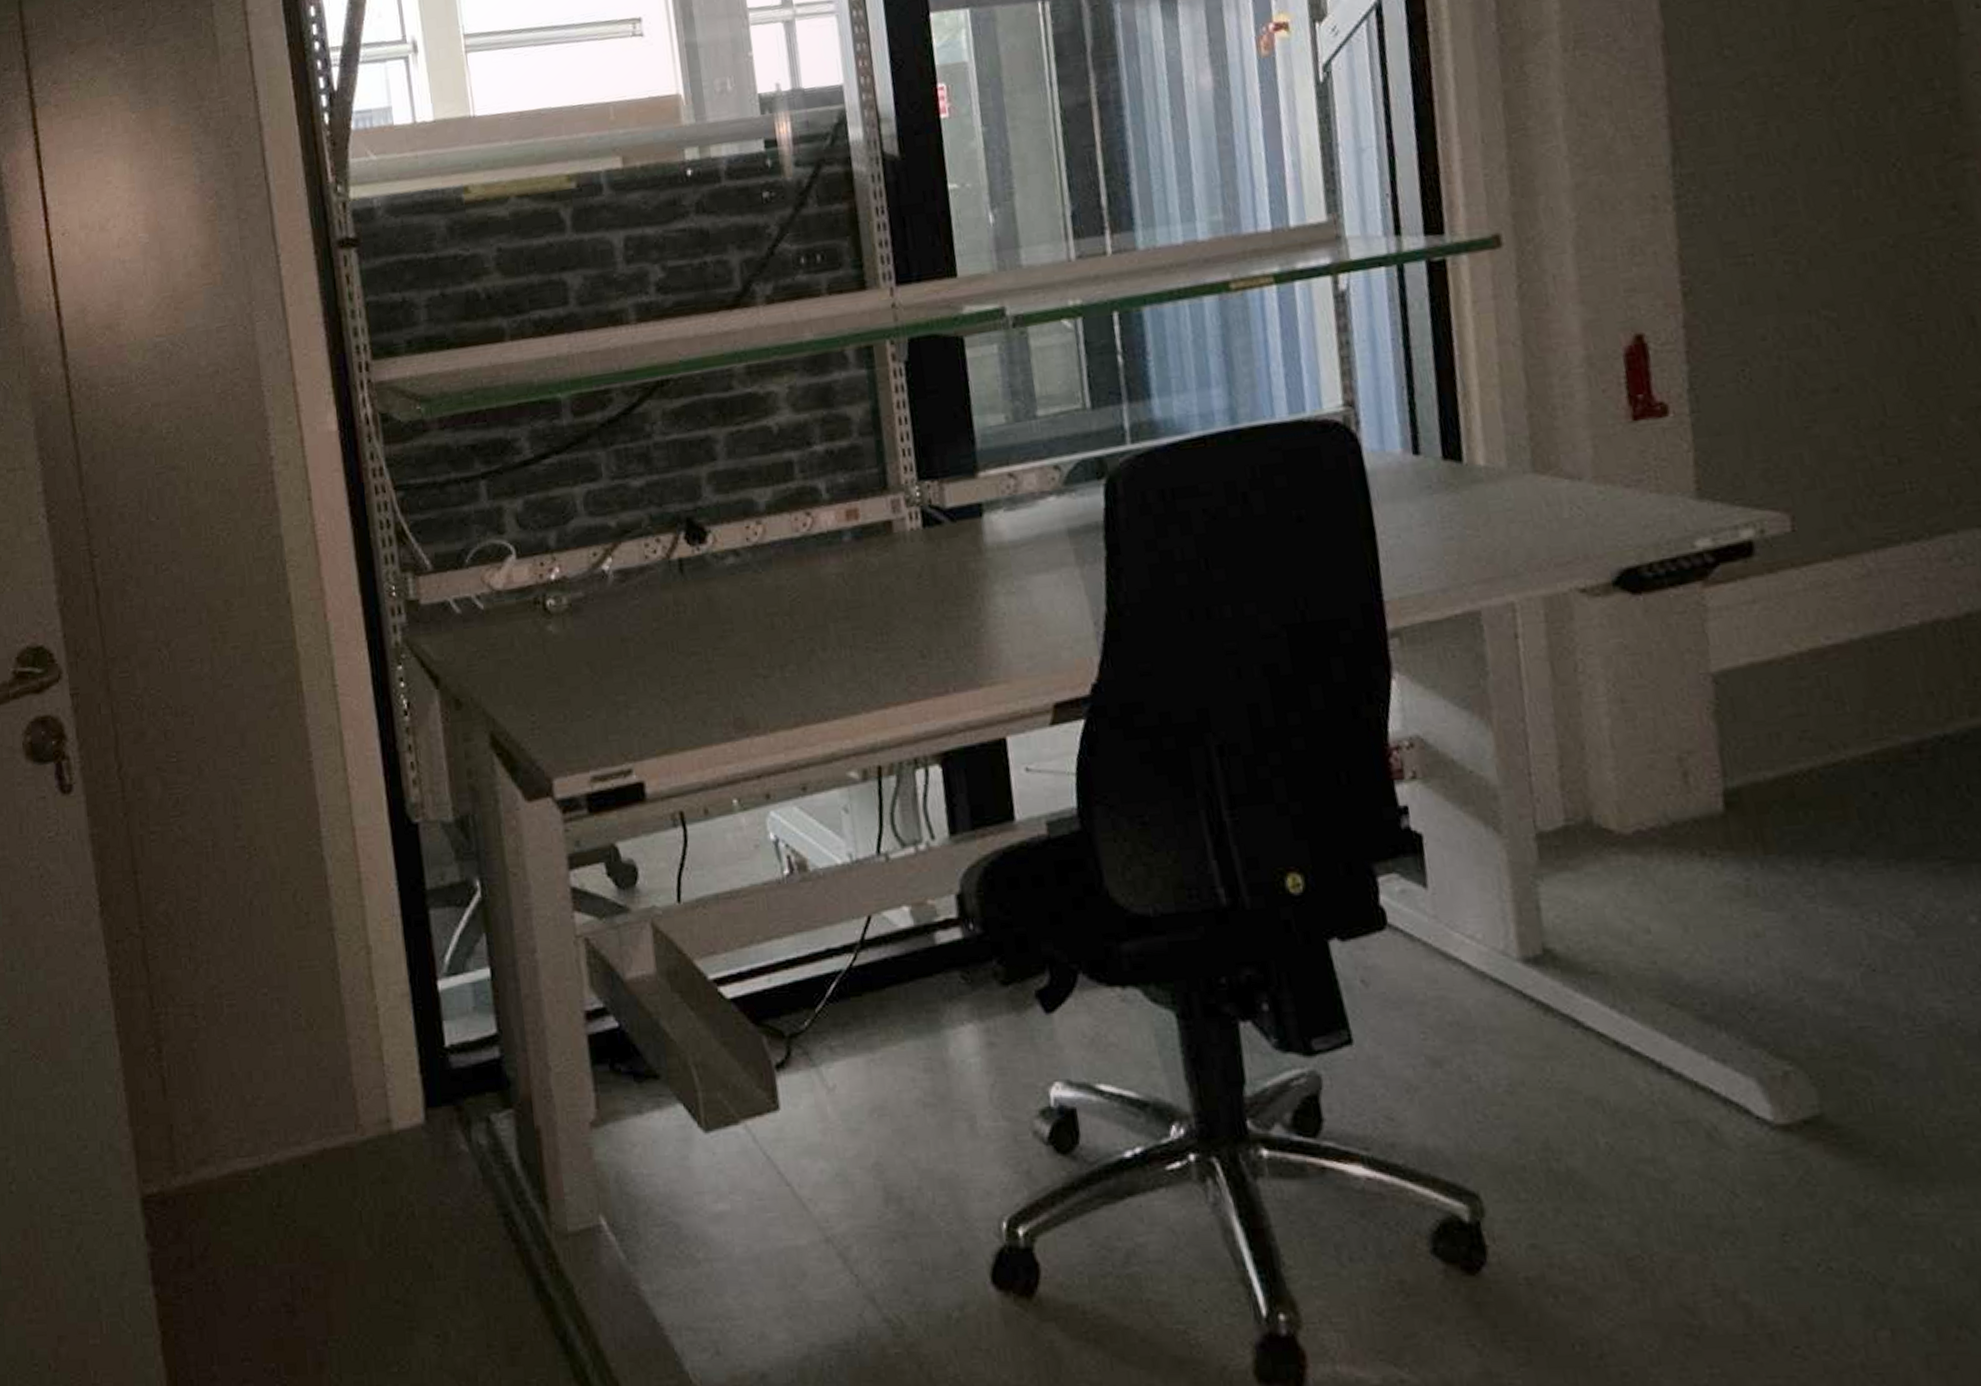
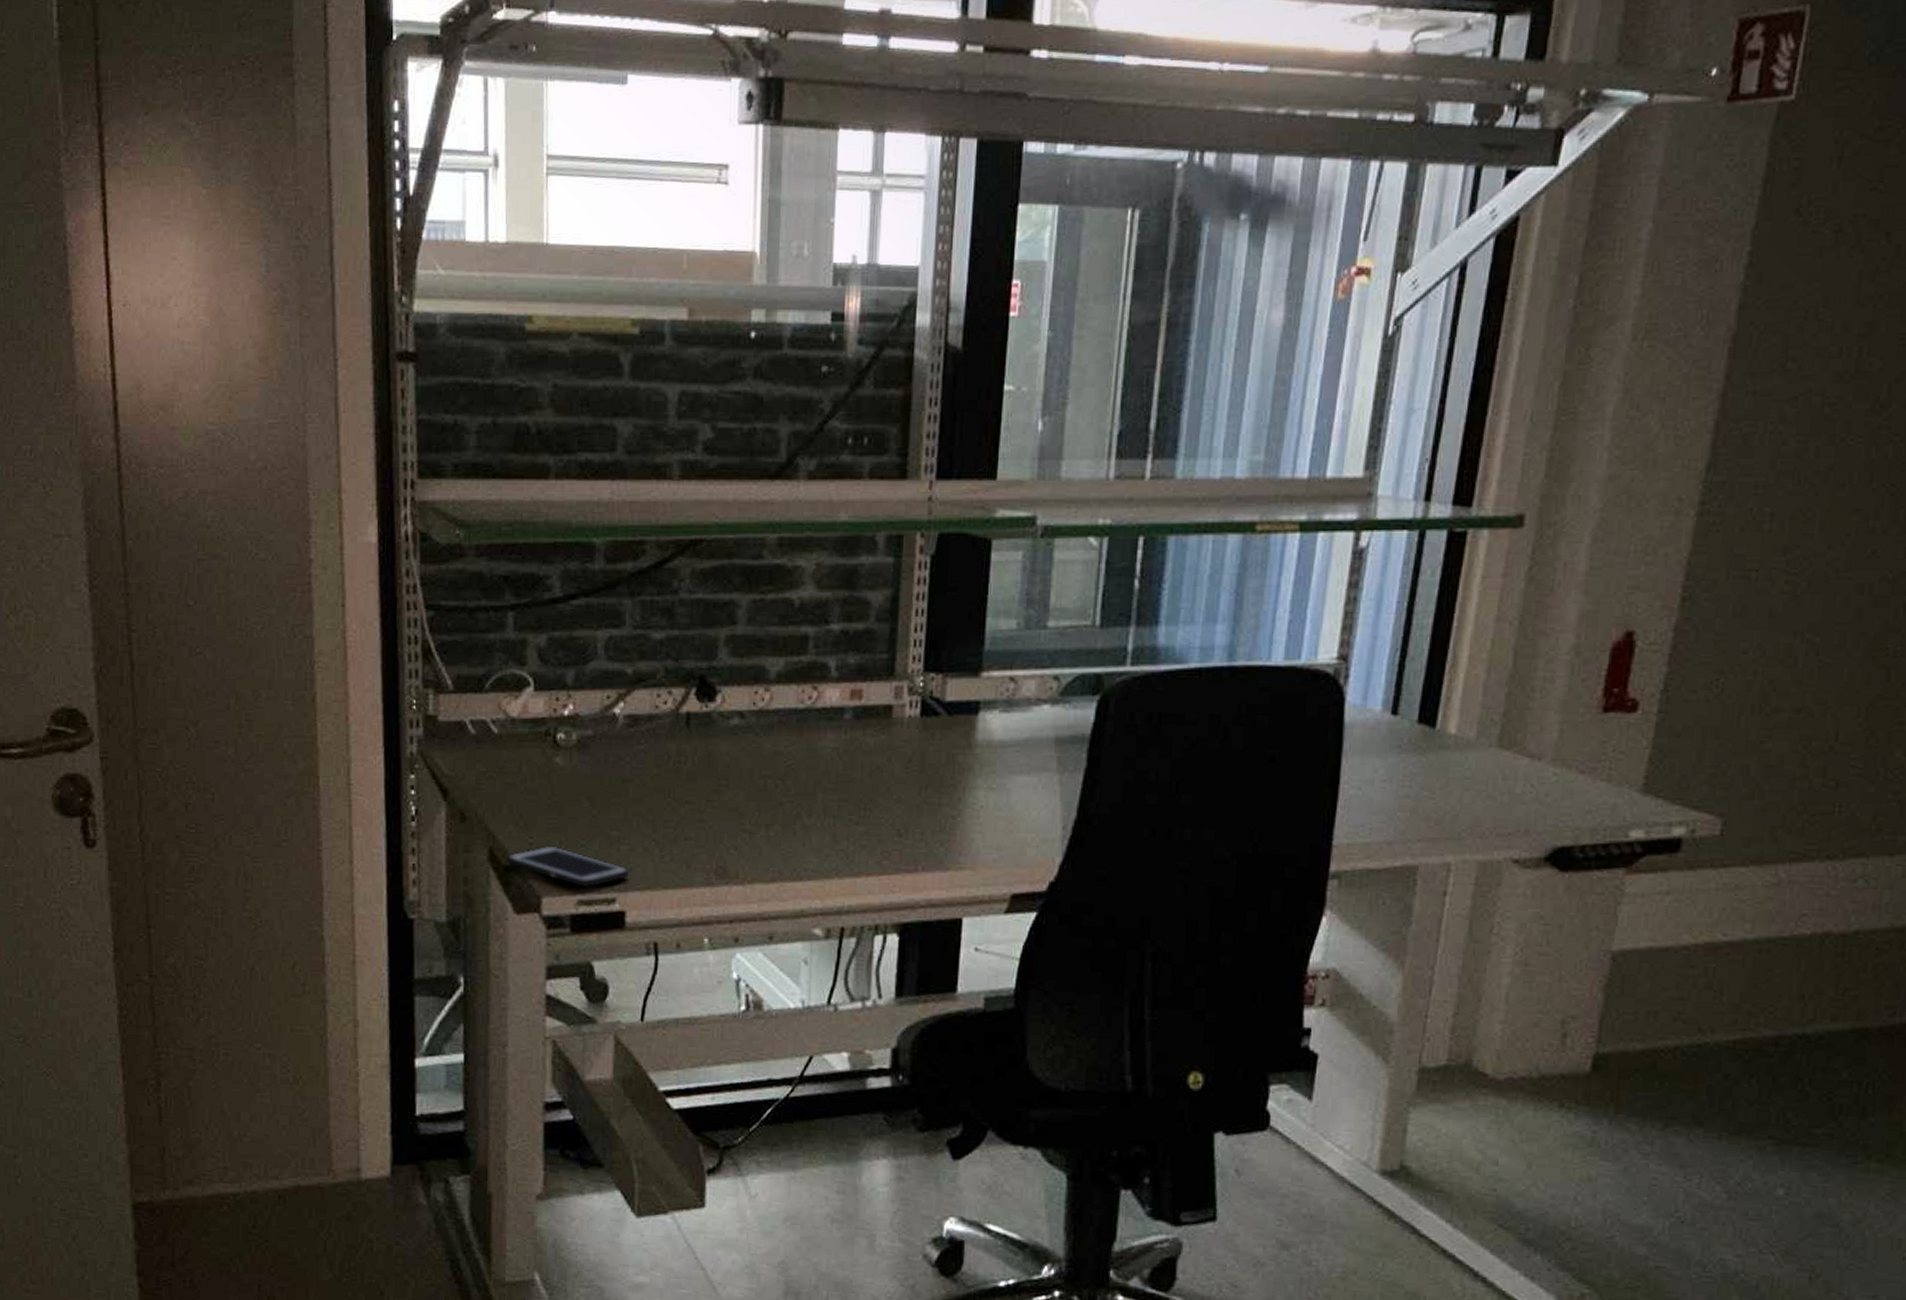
cell phone: none [510,721,643,762] -> present [507,845,630,888]

